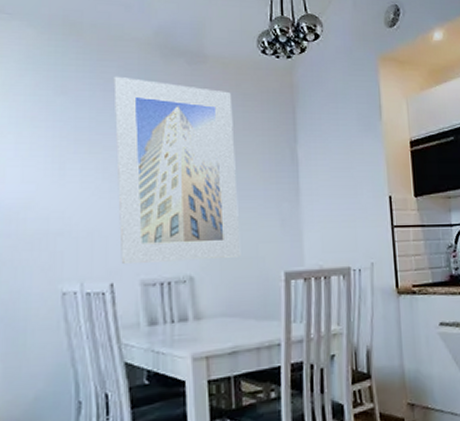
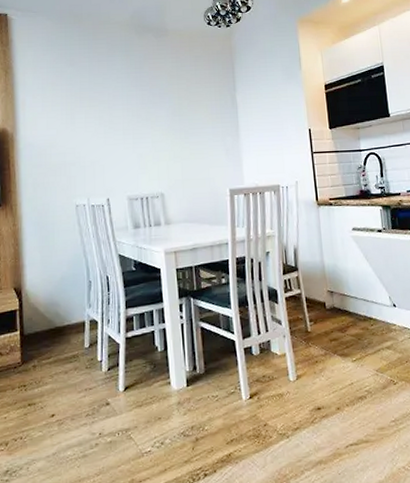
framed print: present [113,76,241,263] -> none [104,50,197,184]

